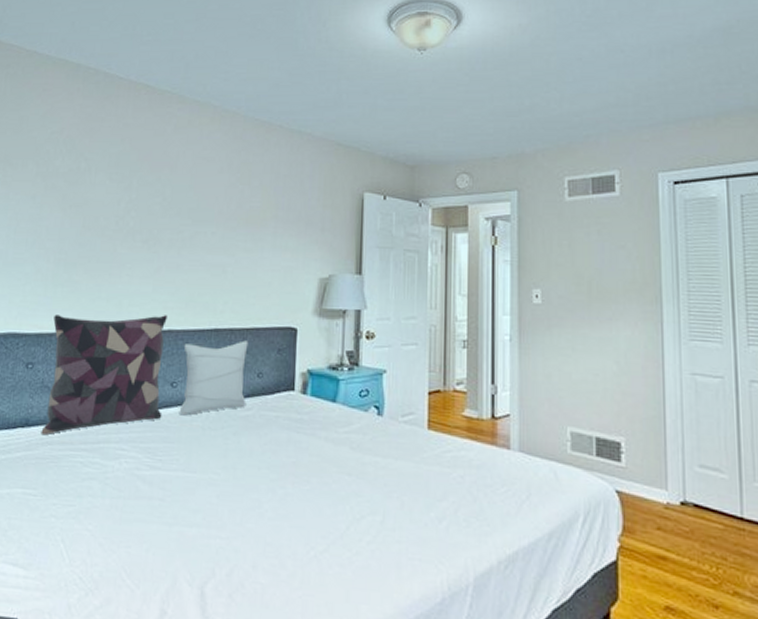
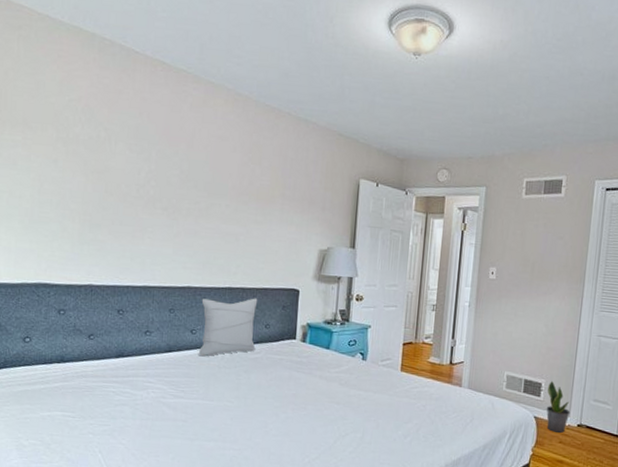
pillow: present [41,314,167,436] -> none [75,269,186,370]
potted plant: none [630,438,667,514] -> present [546,380,571,433]

